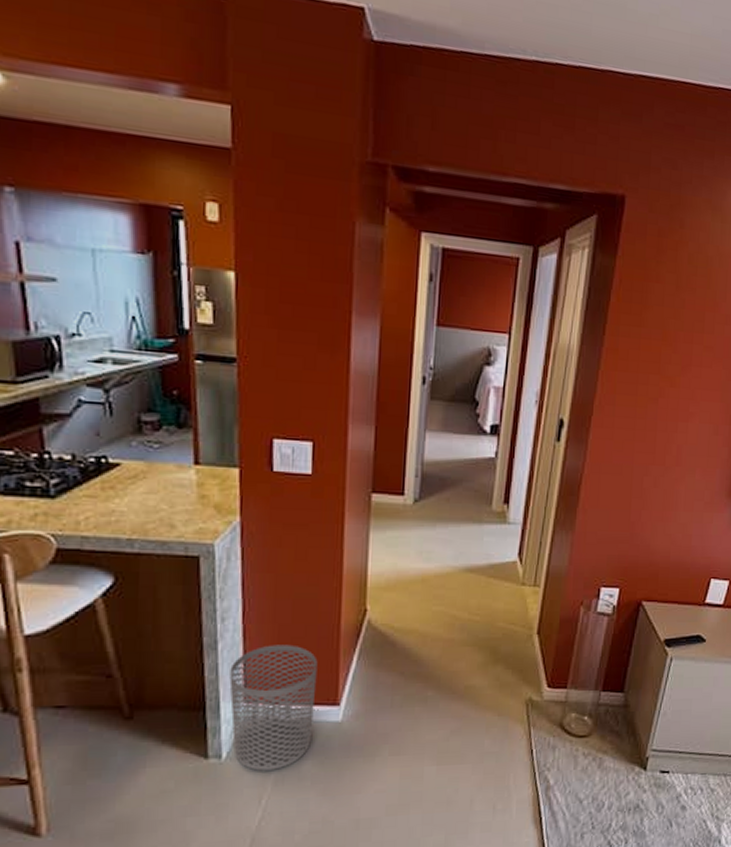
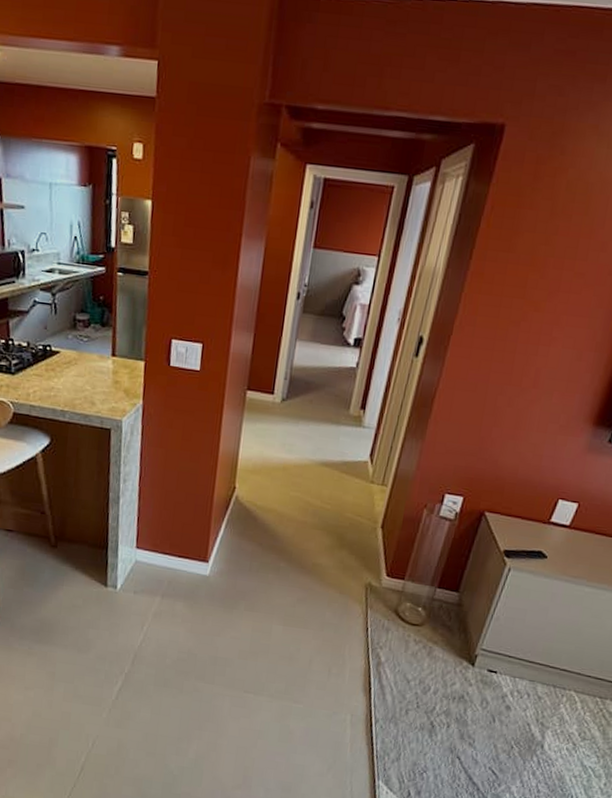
waste bin: present [229,644,318,771] -> none [126,506,194,605]

